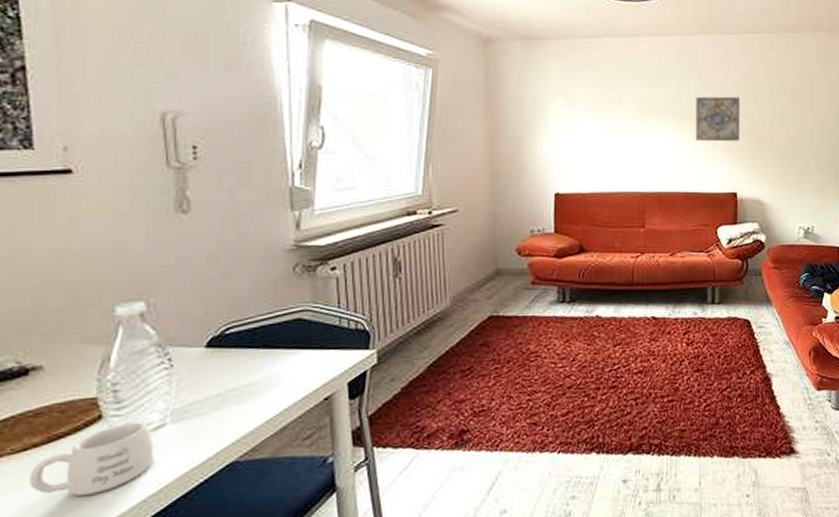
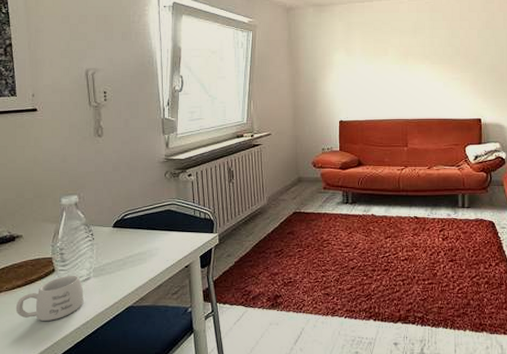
wall art: present [695,96,741,142] -> none [446,41,483,78]

